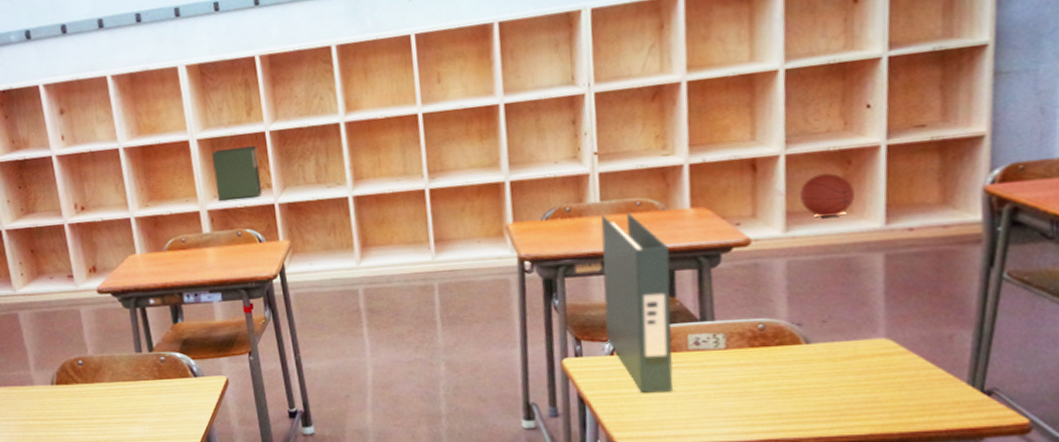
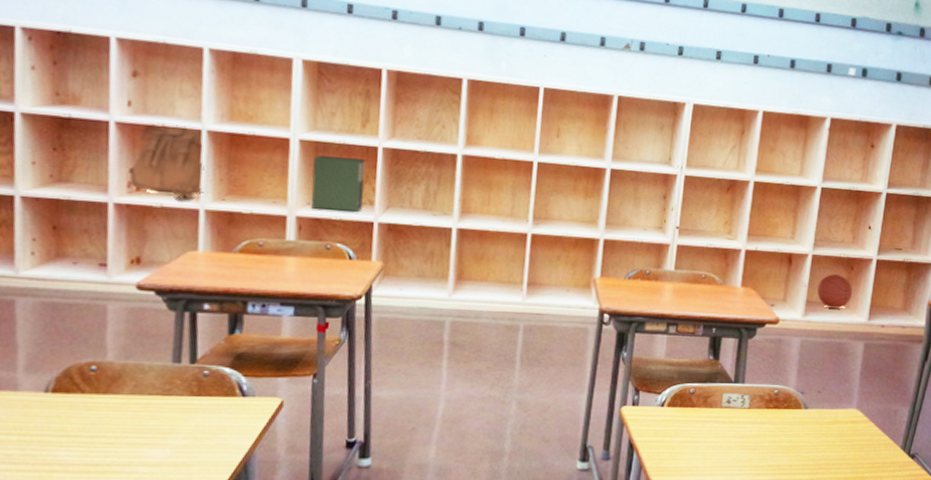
backpack: none [73,147,131,214] -> present [129,124,205,202]
binder: present [601,211,673,393] -> none [660,281,720,442]

